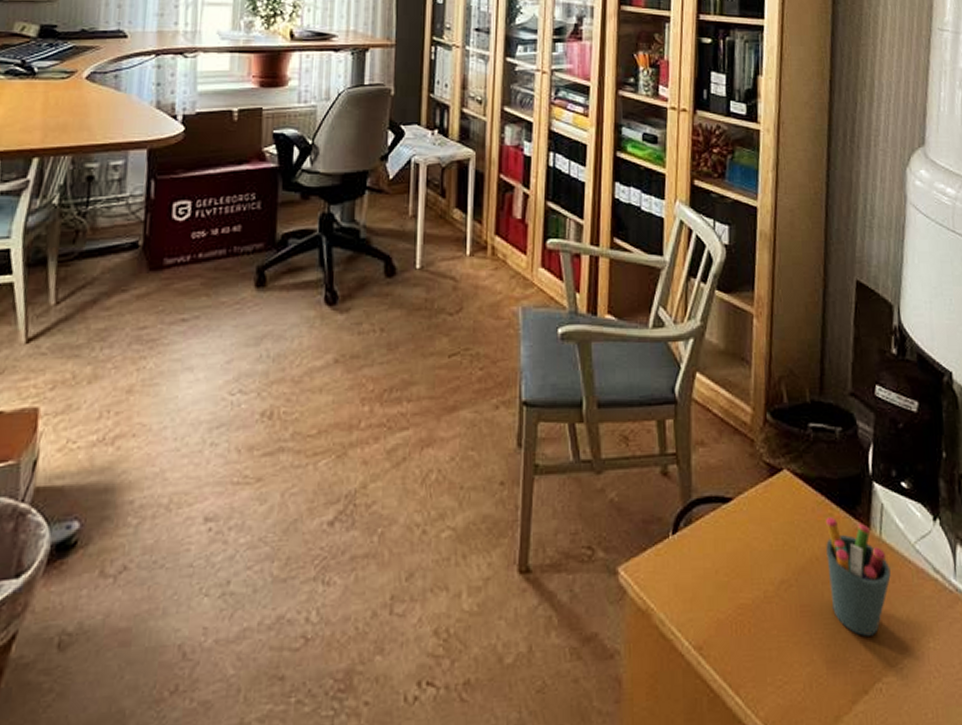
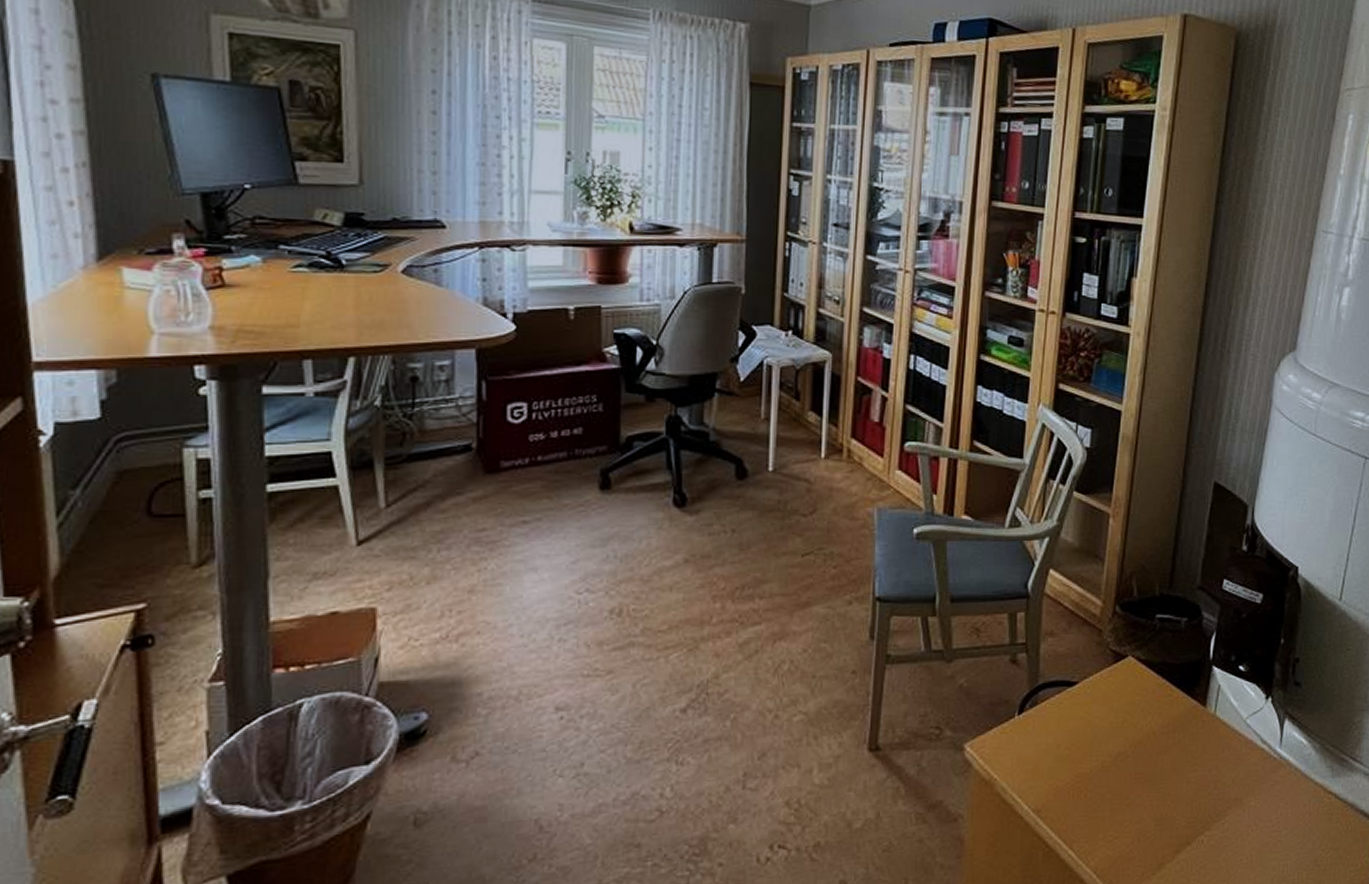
pen holder: present [825,517,891,636] -> none [1163,697,1221,798]

